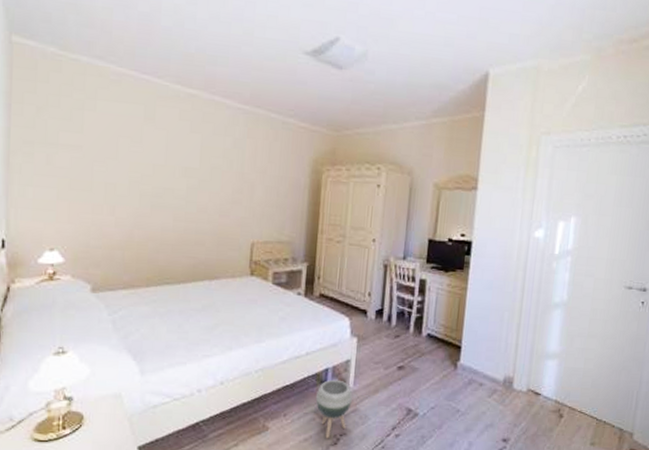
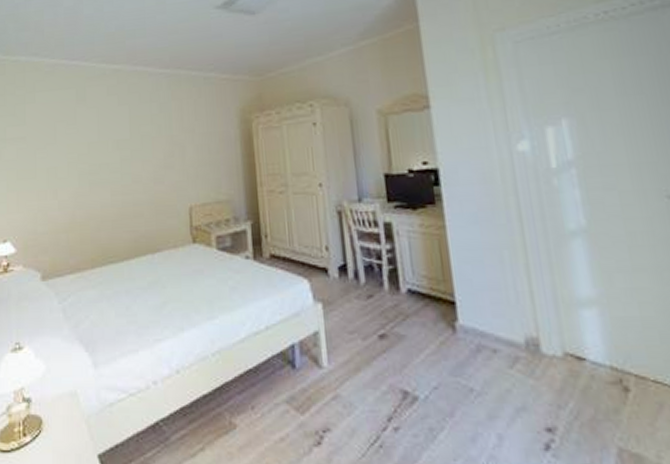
planter: present [316,379,353,439] -> none [286,358,330,437]

